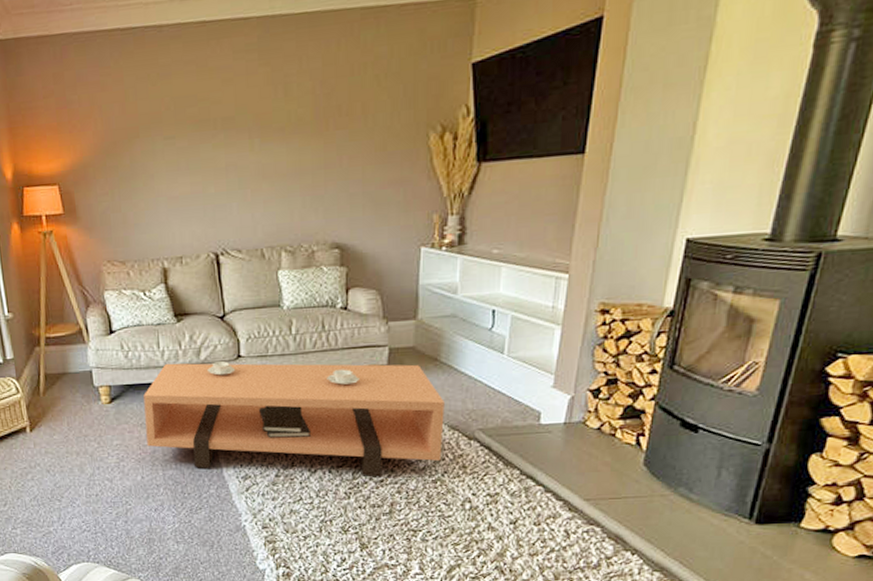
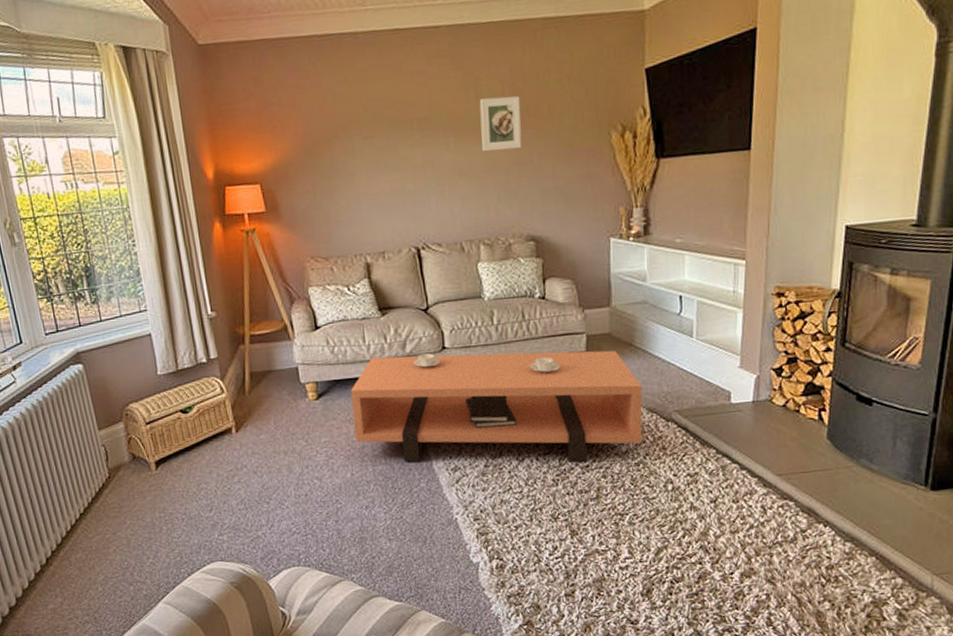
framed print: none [287,93,332,154] -> present [479,96,522,152]

